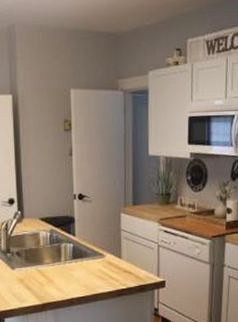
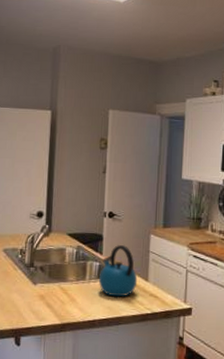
kettle: none [74,226,111,276] -> present [99,245,138,297]

